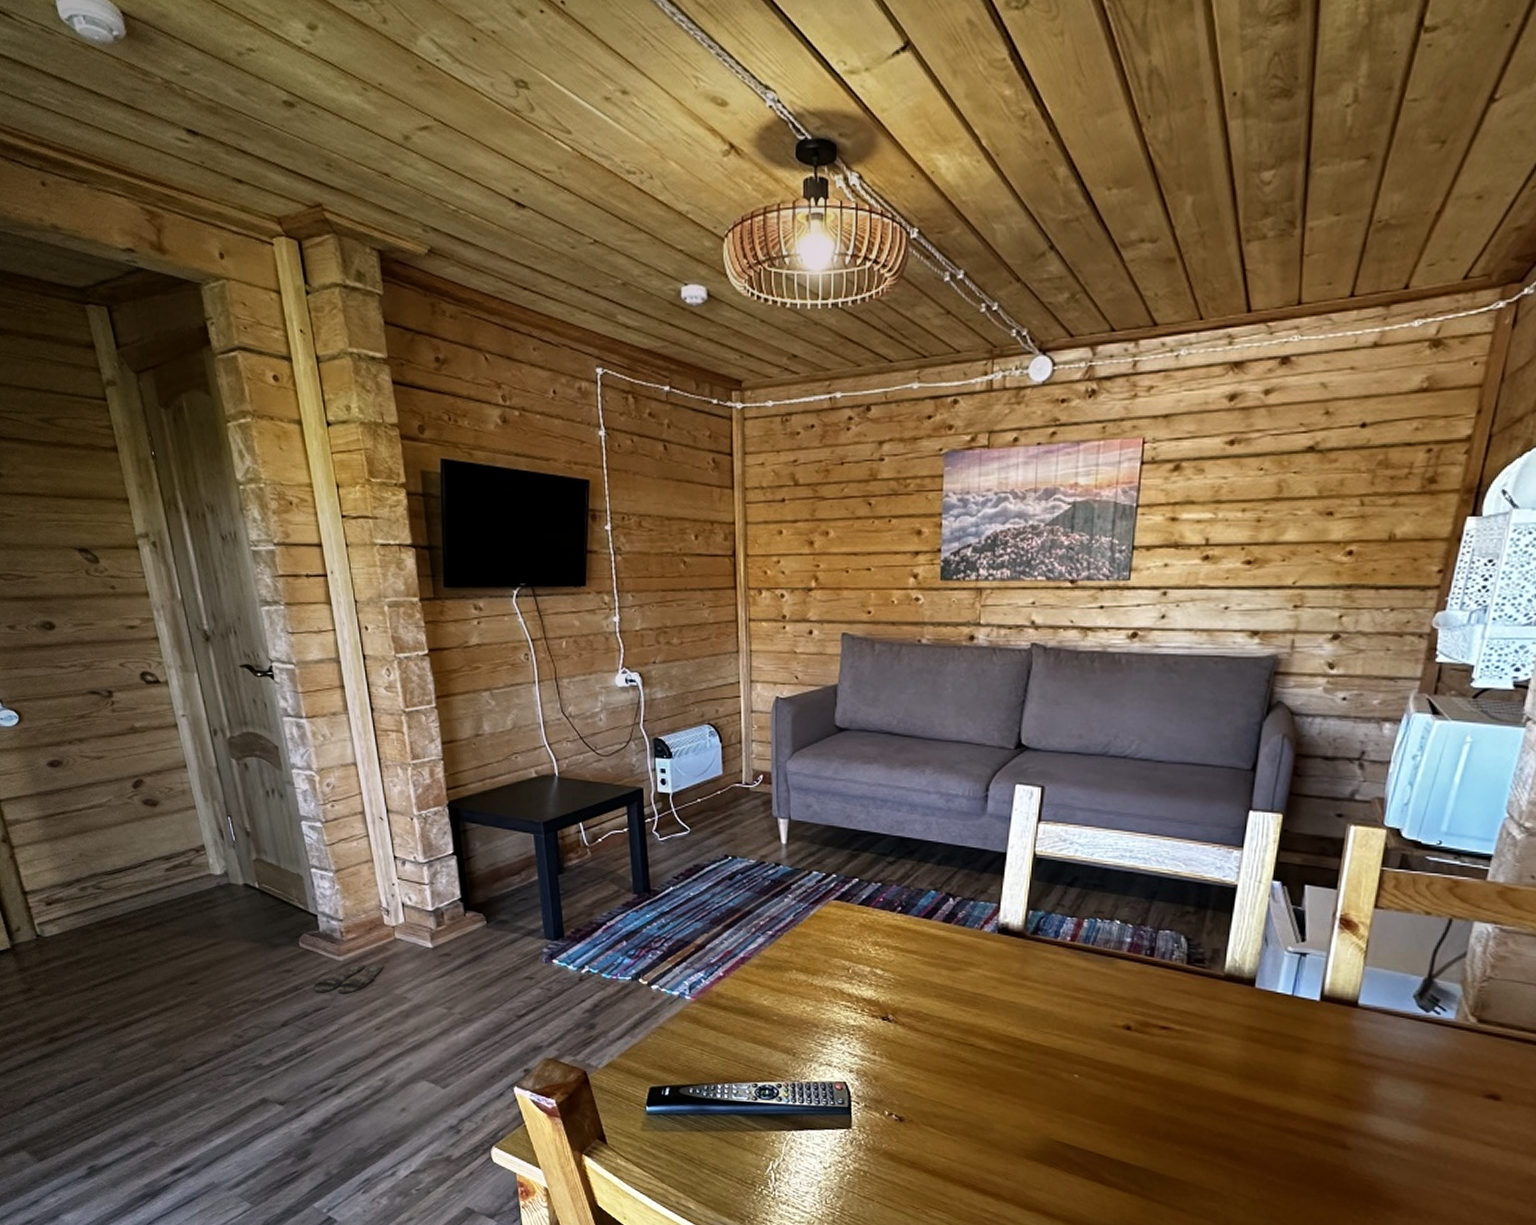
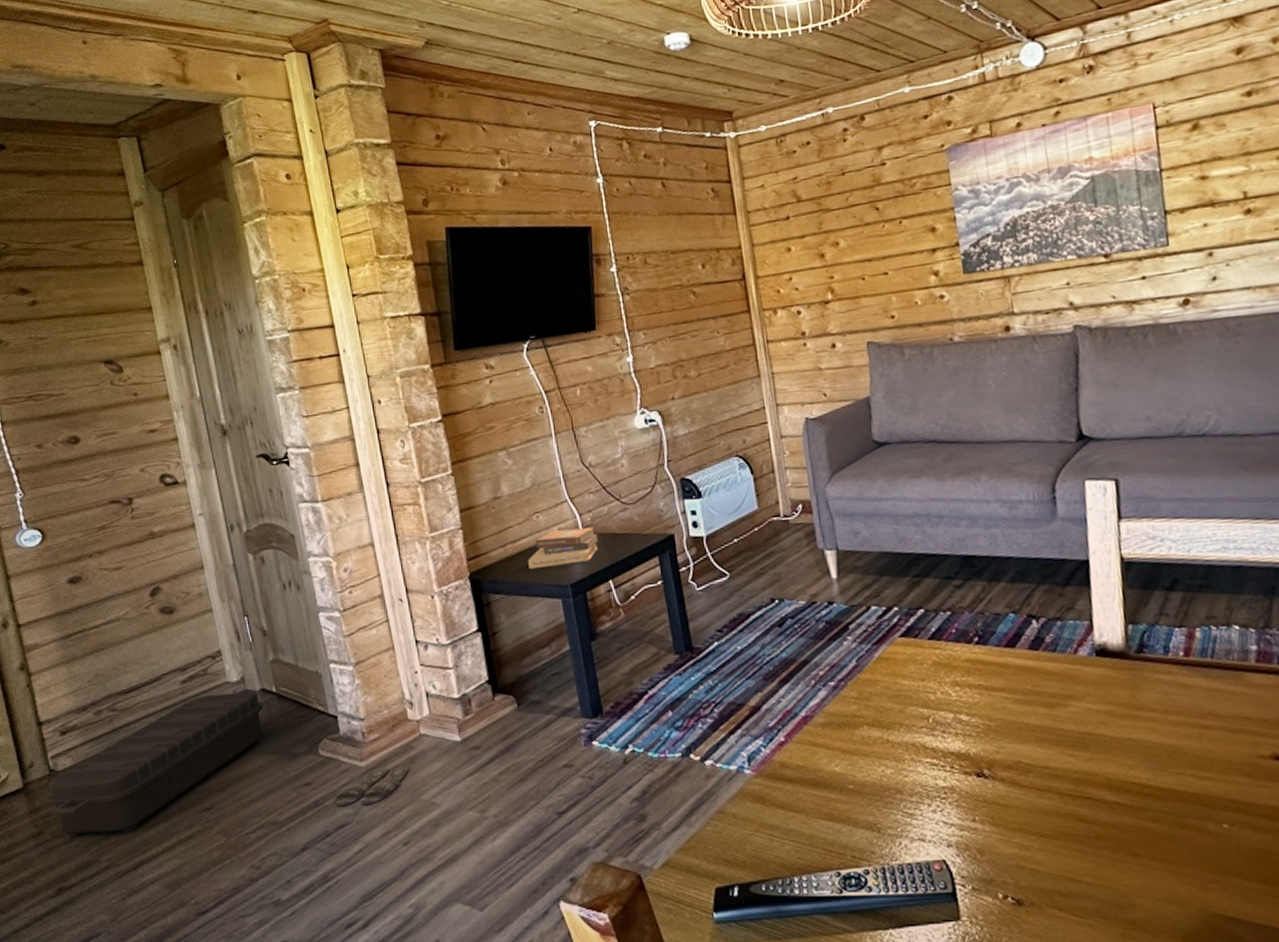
suitcase: none [34,883,247,997] -> present [46,691,264,836]
books: none [505,772,573,805] -> present [528,527,599,570]

